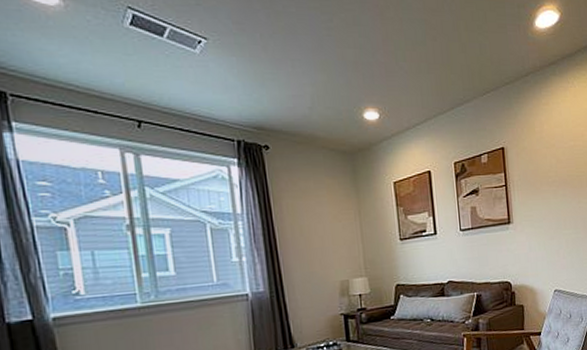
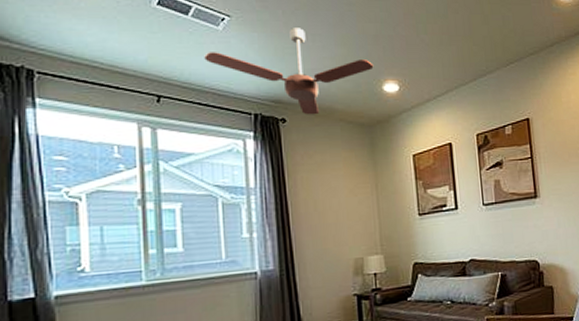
ceiling fan: none [183,52,354,142] -> present [204,28,374,115]

